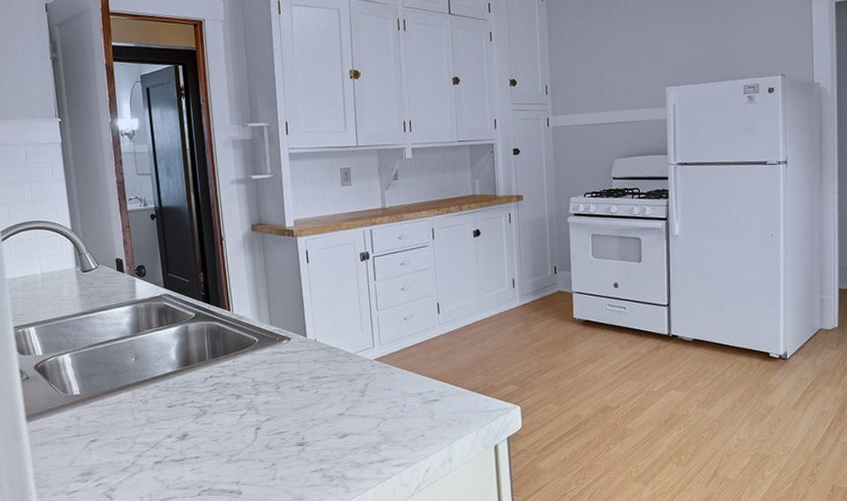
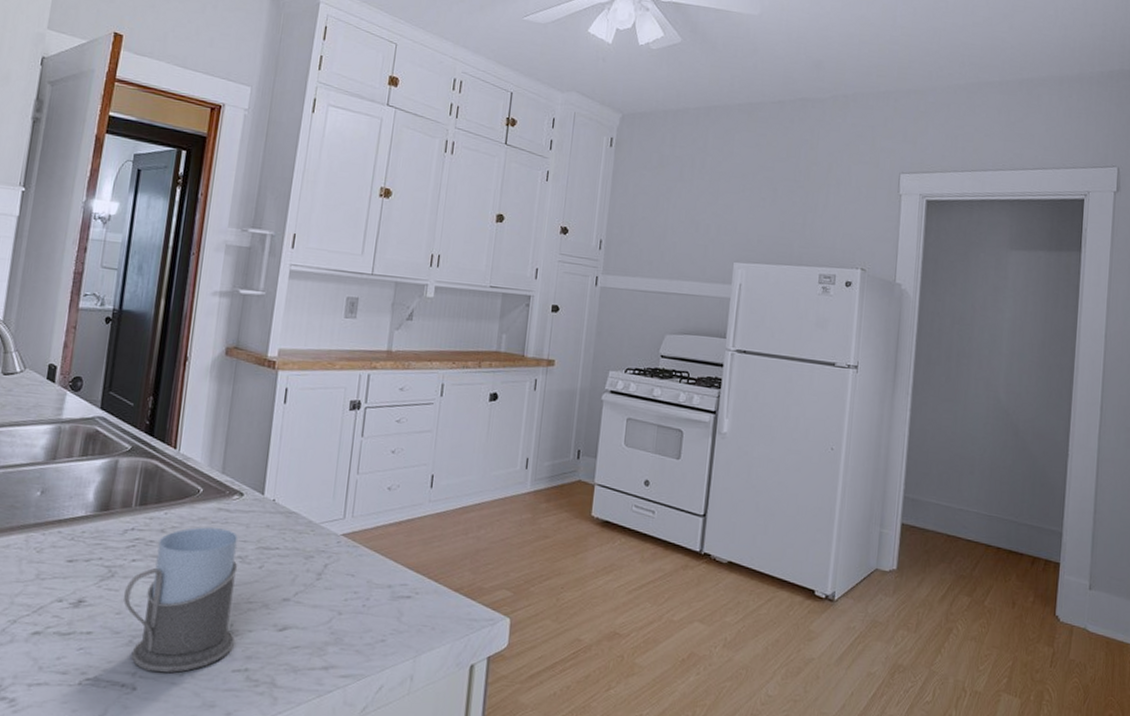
mug: none [215,367,308,479] -> present [123,527,238,672]

